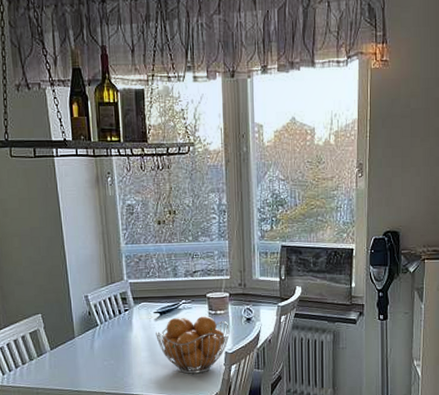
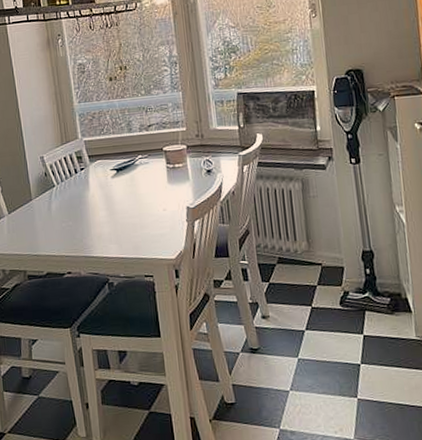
fruit basket: present [156,316,230,374] -> none [113,170,190,232]

